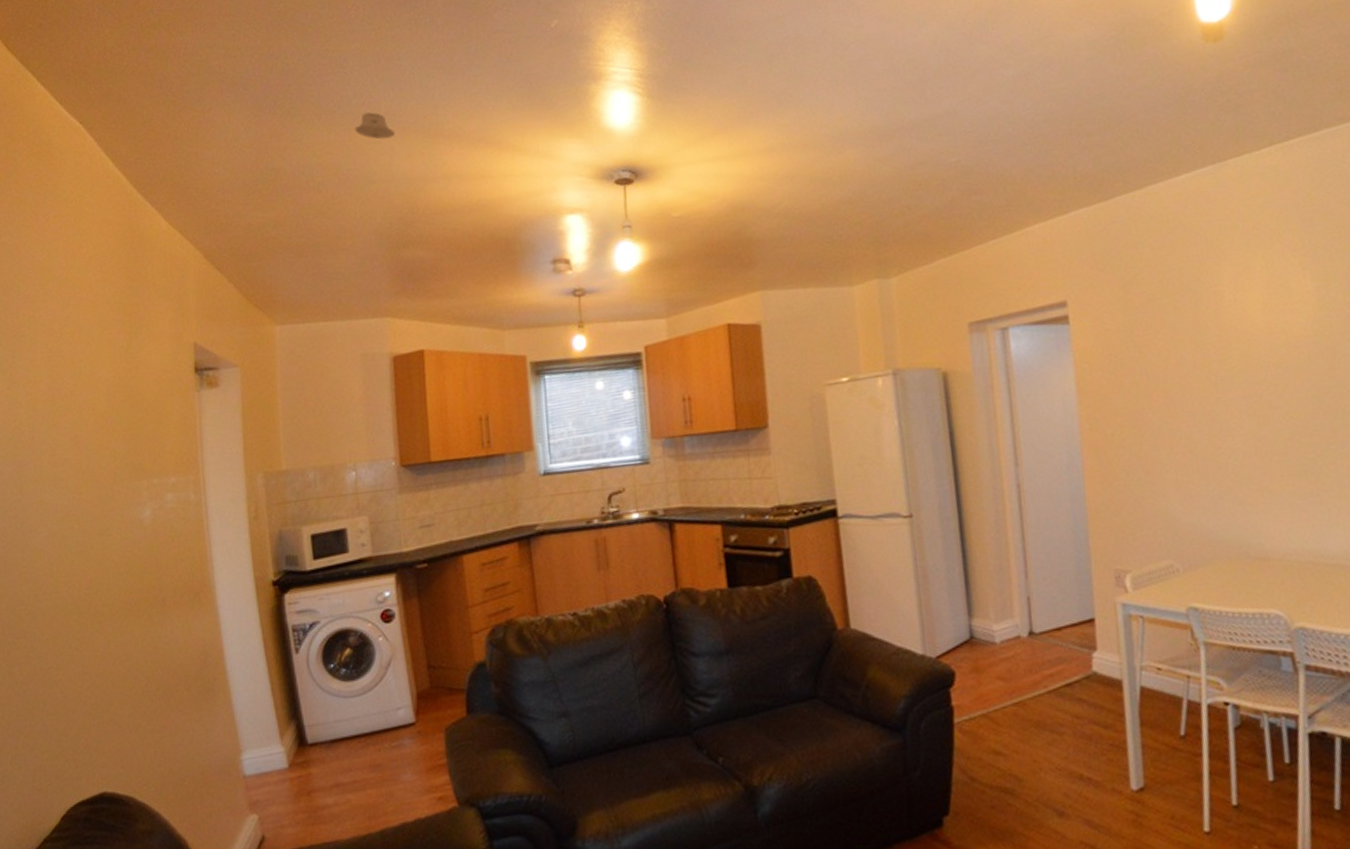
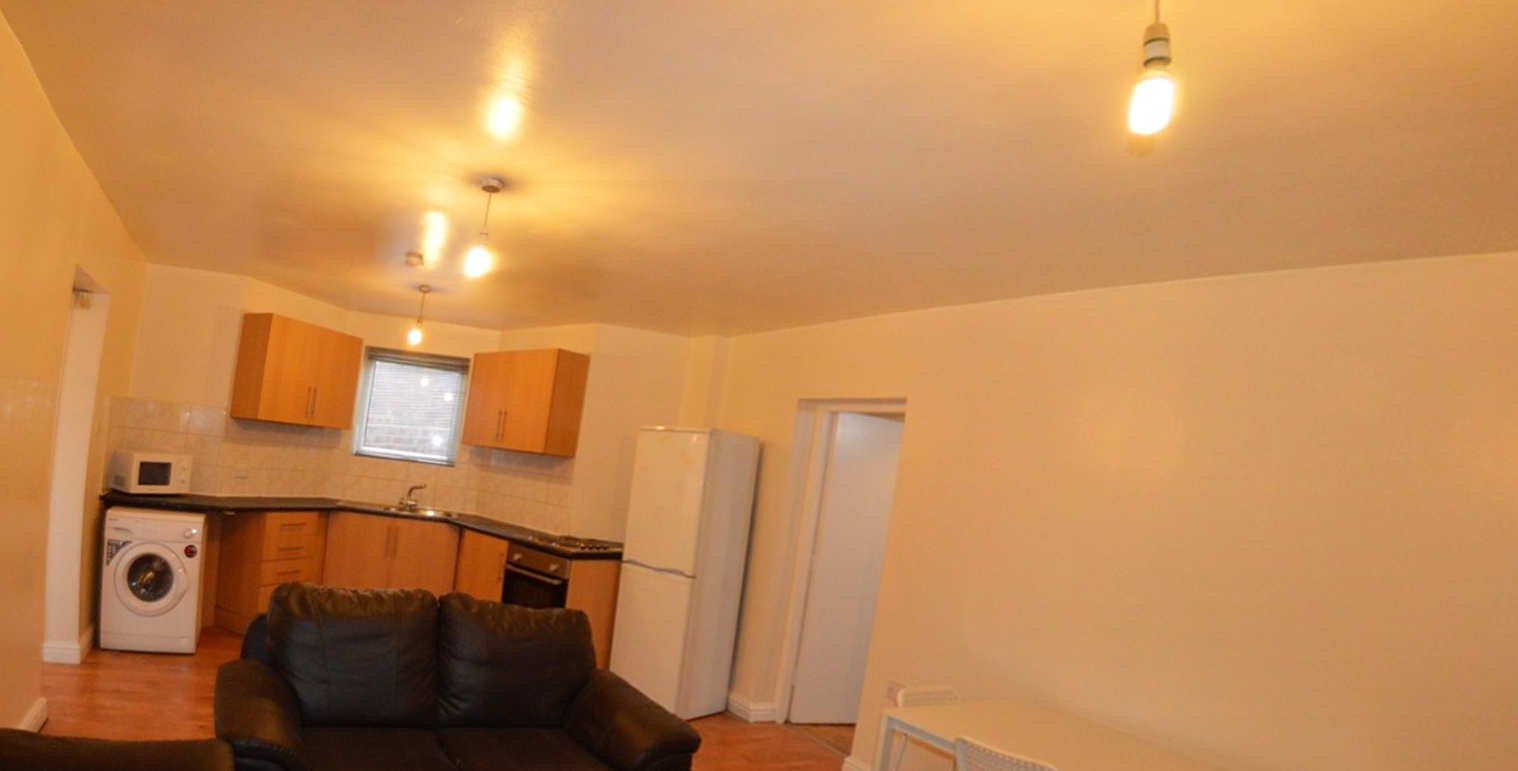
recessed light: present [354,112,395,140] -> none [254,78,290,106]

